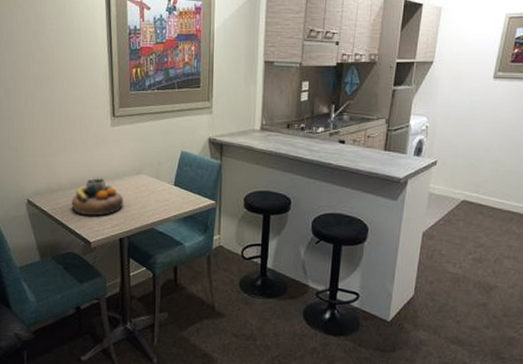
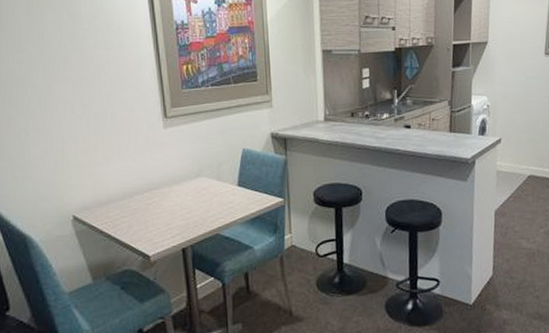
decorative bowl: present [71,177,123,216] -> none [124,184,183,227]

